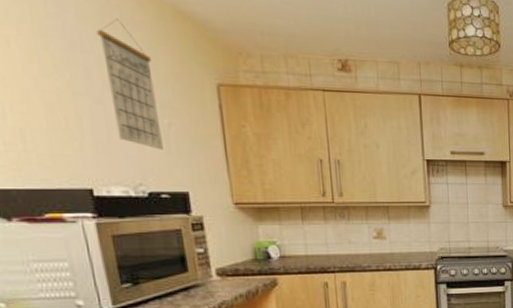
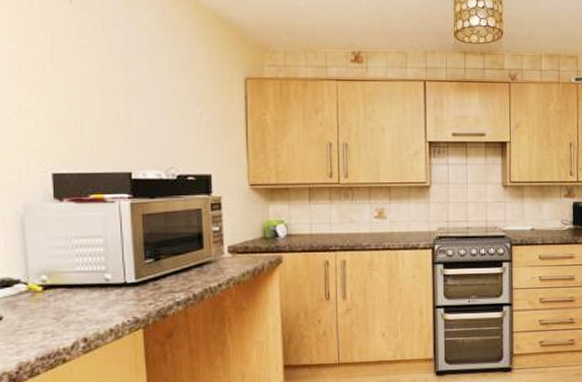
calendar: present [96,19,163,150] -> none [151,26,194,137]

